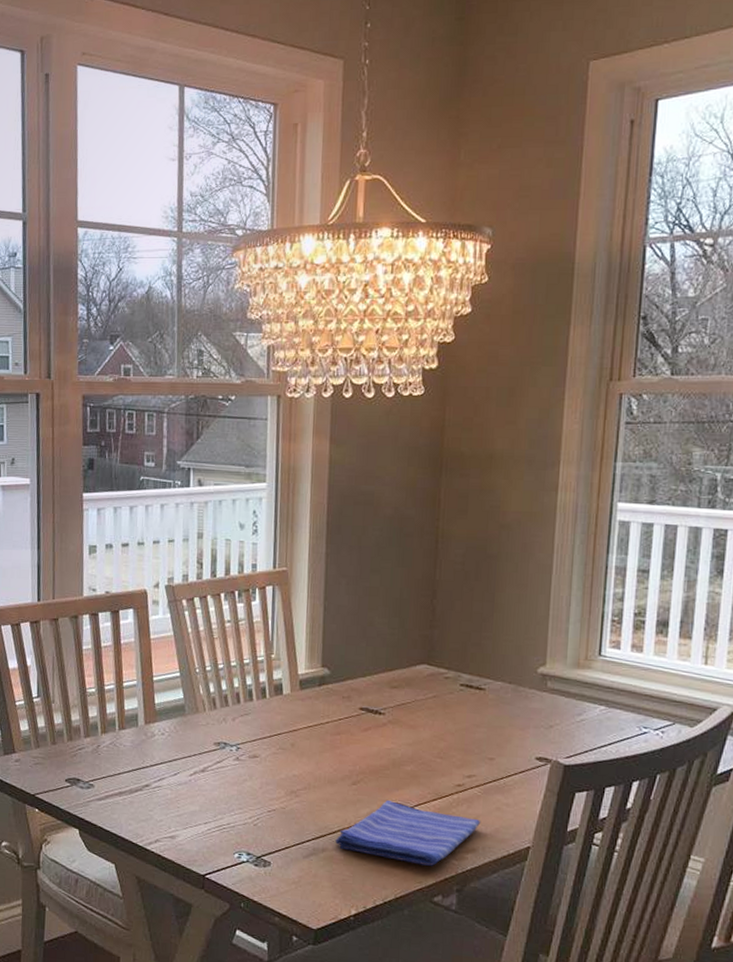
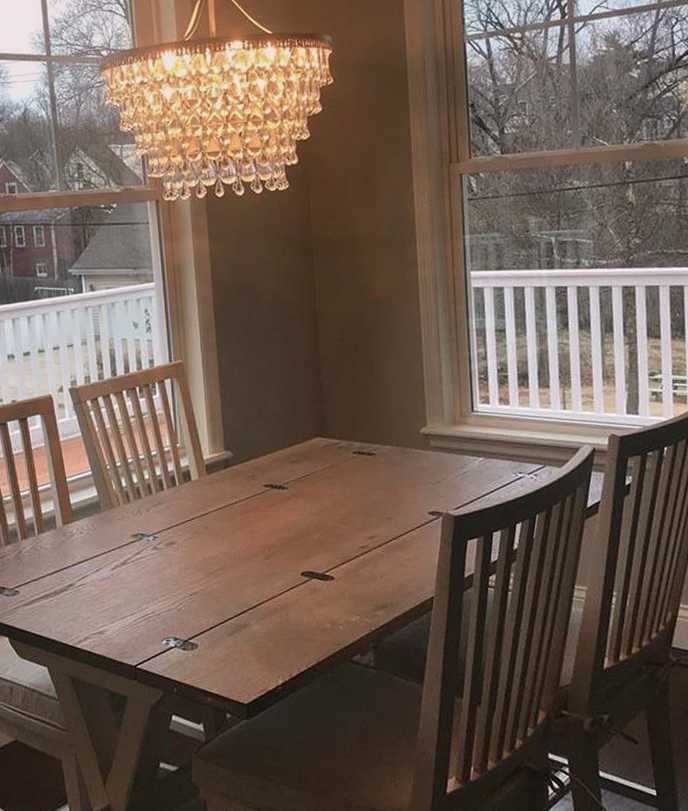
dish towel: present [335,800,481,866] -> none [256,570,387,628]

